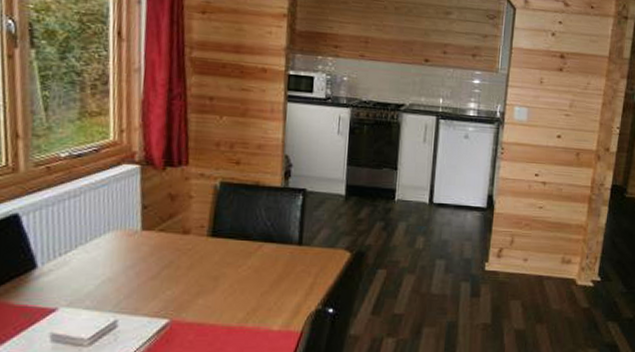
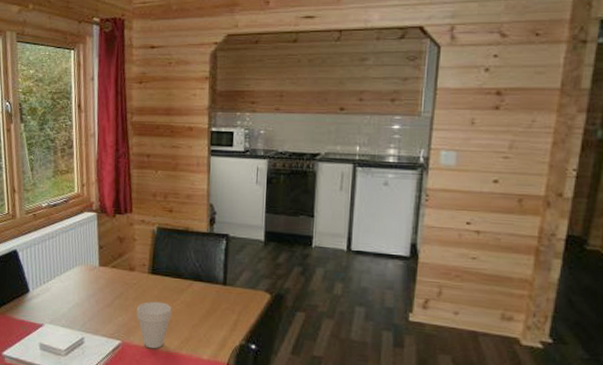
cup: none [191,269,237,325] -> present [137,301,172,349]

